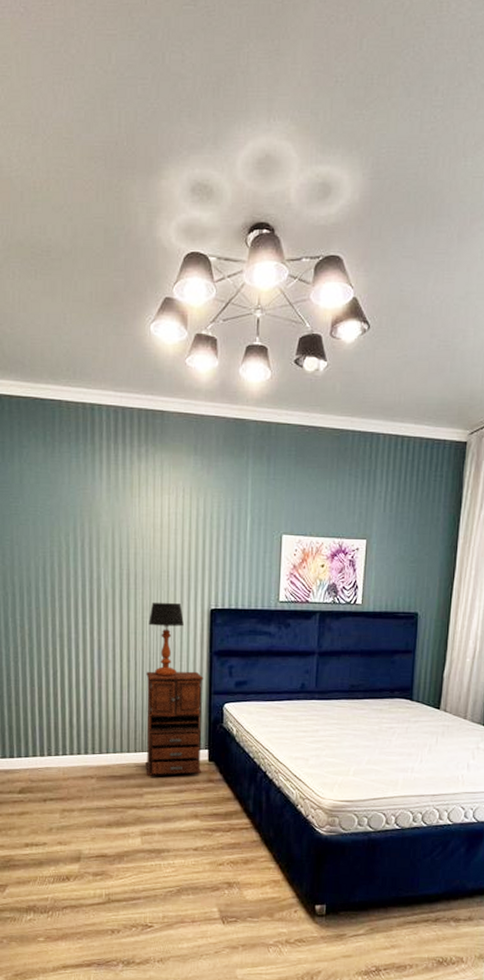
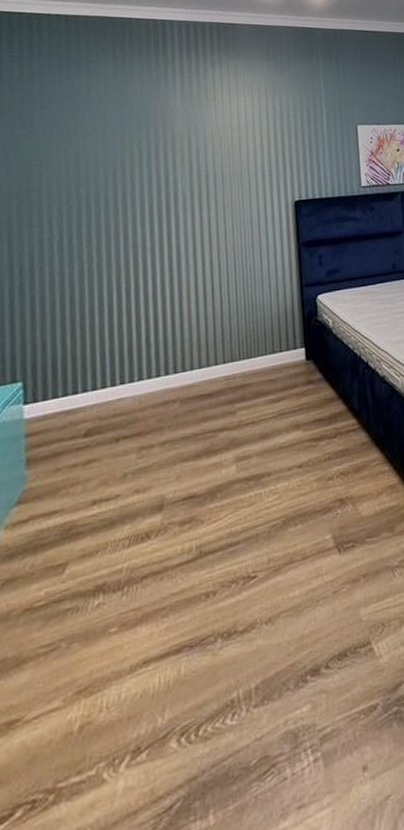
chest of drawers: present [144,671,204,776] -> none [232,265,300,389]
table lamp: present [148,602,184,677] -> none [231,199,268,276]

